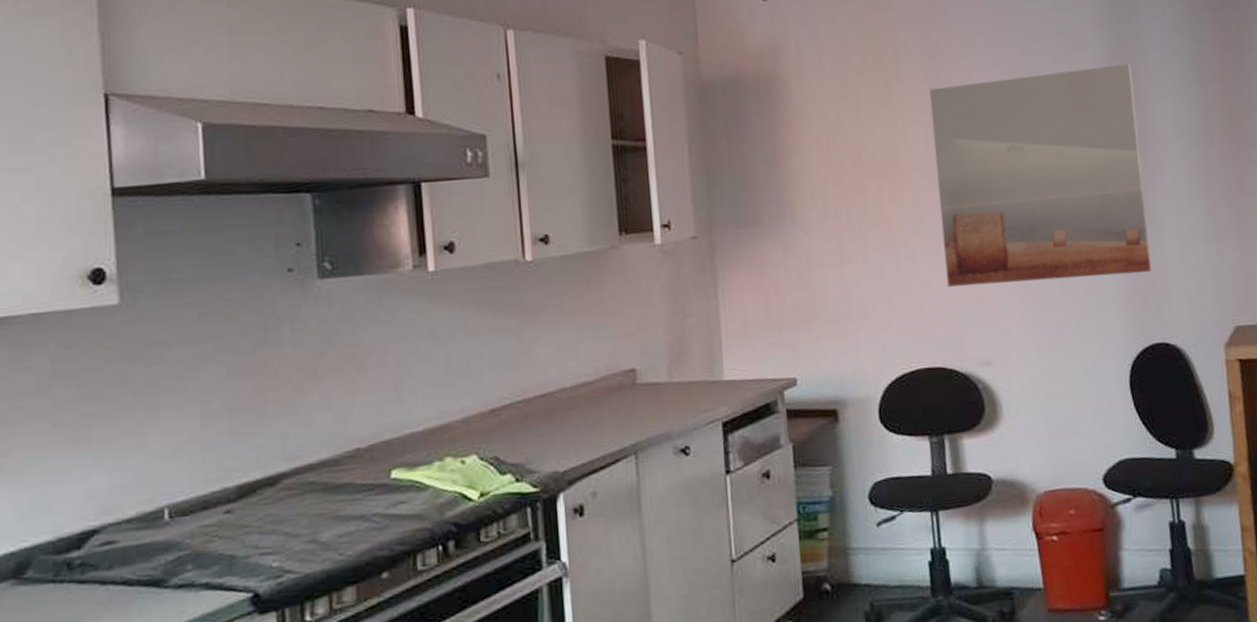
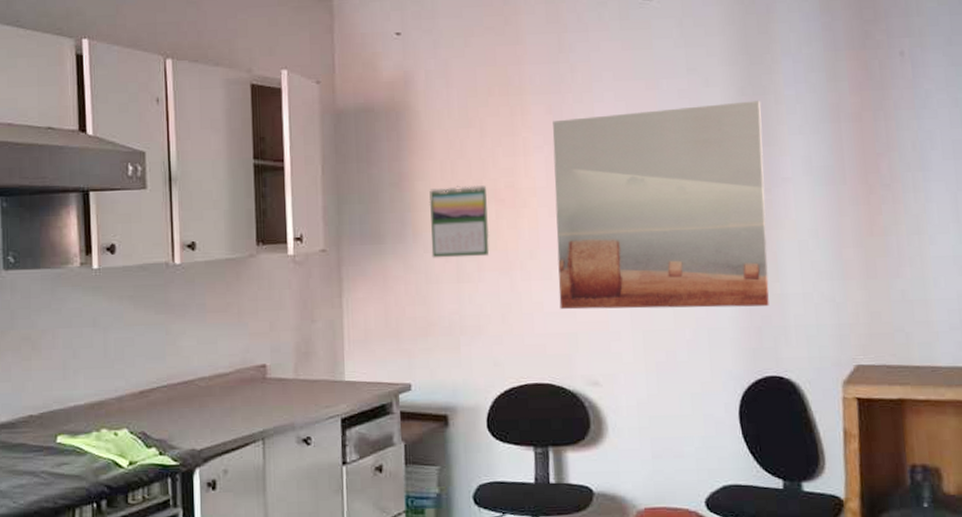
calendar: none [806,159,873,240] -> present [429,185,490,258]

